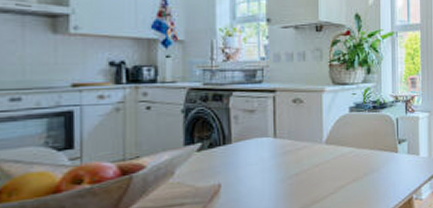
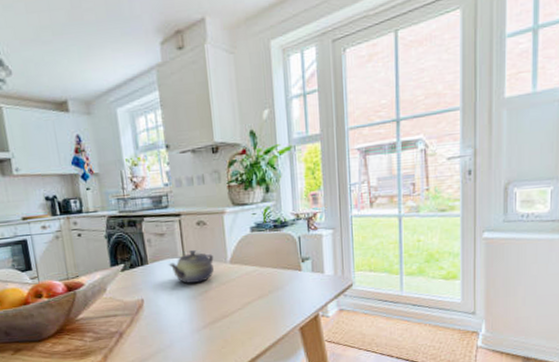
teapot: none [256,128,308,166] -> present [168,249,215,284]

